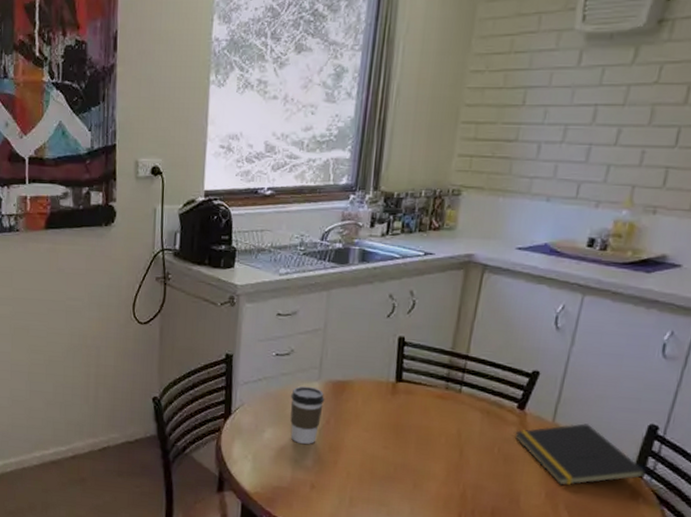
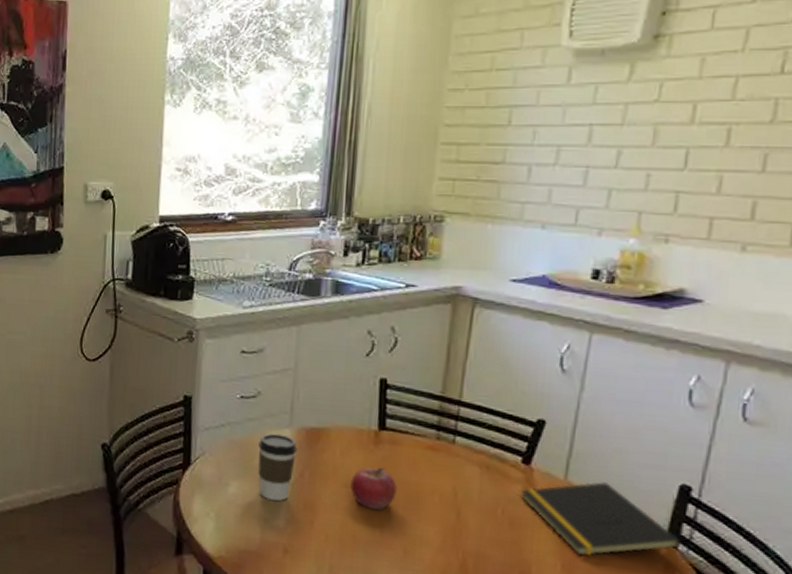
fruit: none [370,413,410,451] -> present [350,466,397,511]

